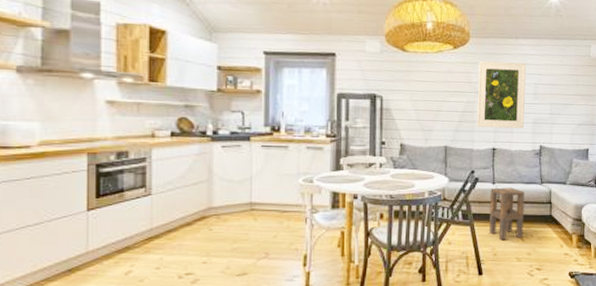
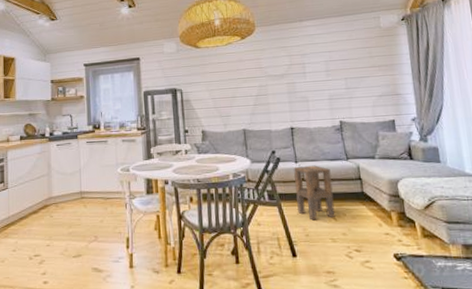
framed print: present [476,60,526,129] -> none [267,43,320,109]

